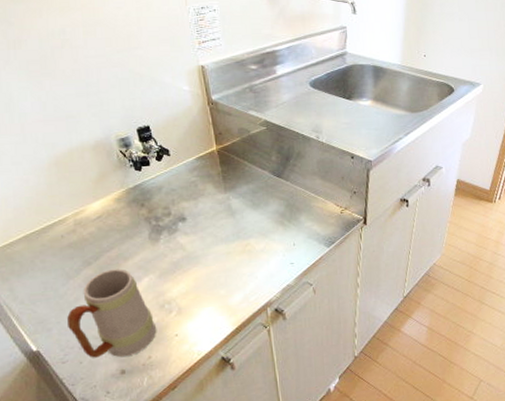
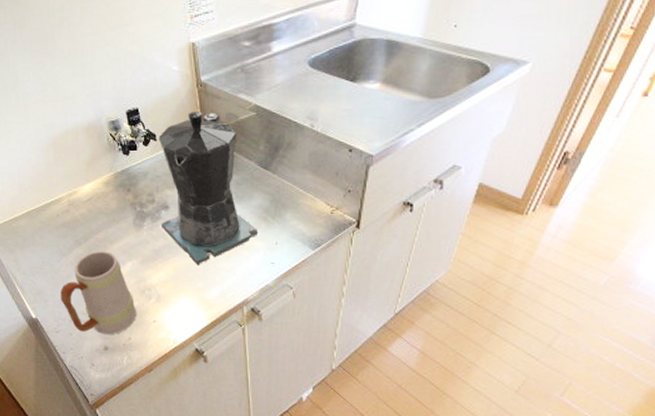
coffee maker: none [171,127,277,273] -> present [158,111,259,265]

